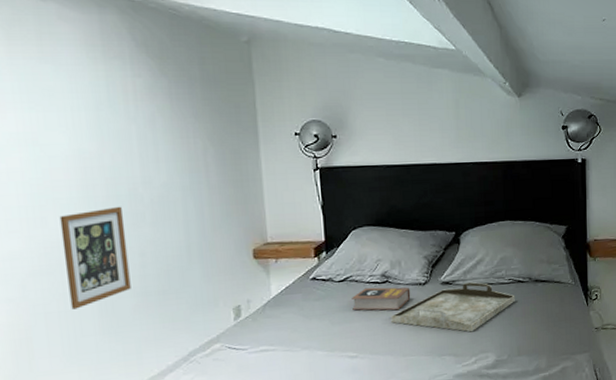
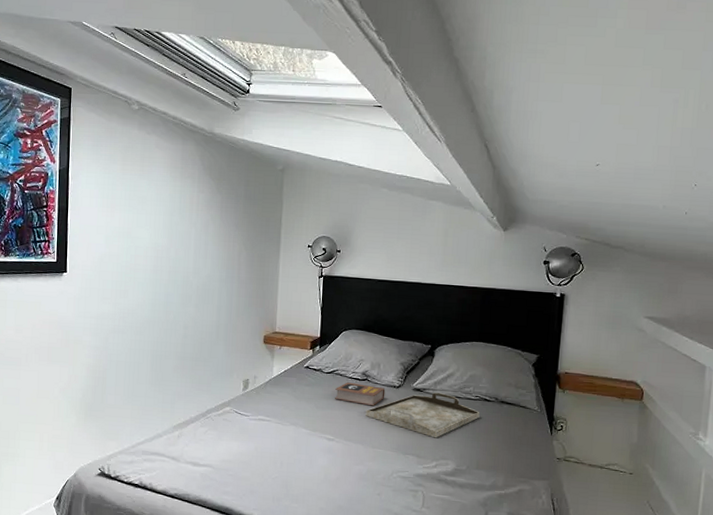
picture frame: present [59,206,131,310] -> none [134,288,177,362]

